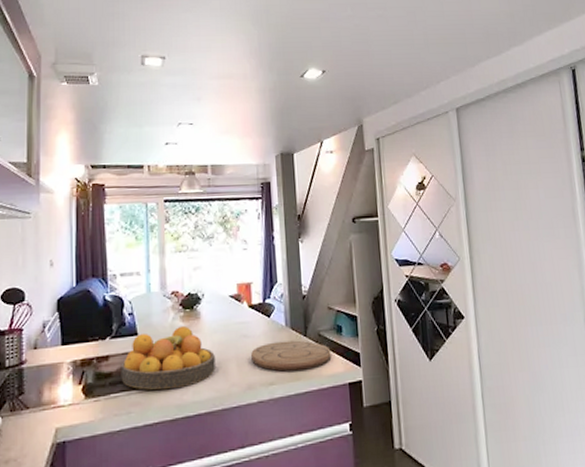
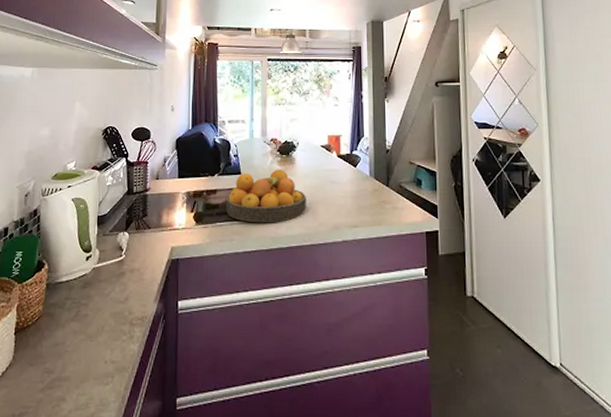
cutting board: present [251,340,332,372] -> none [338,189,411,216]

